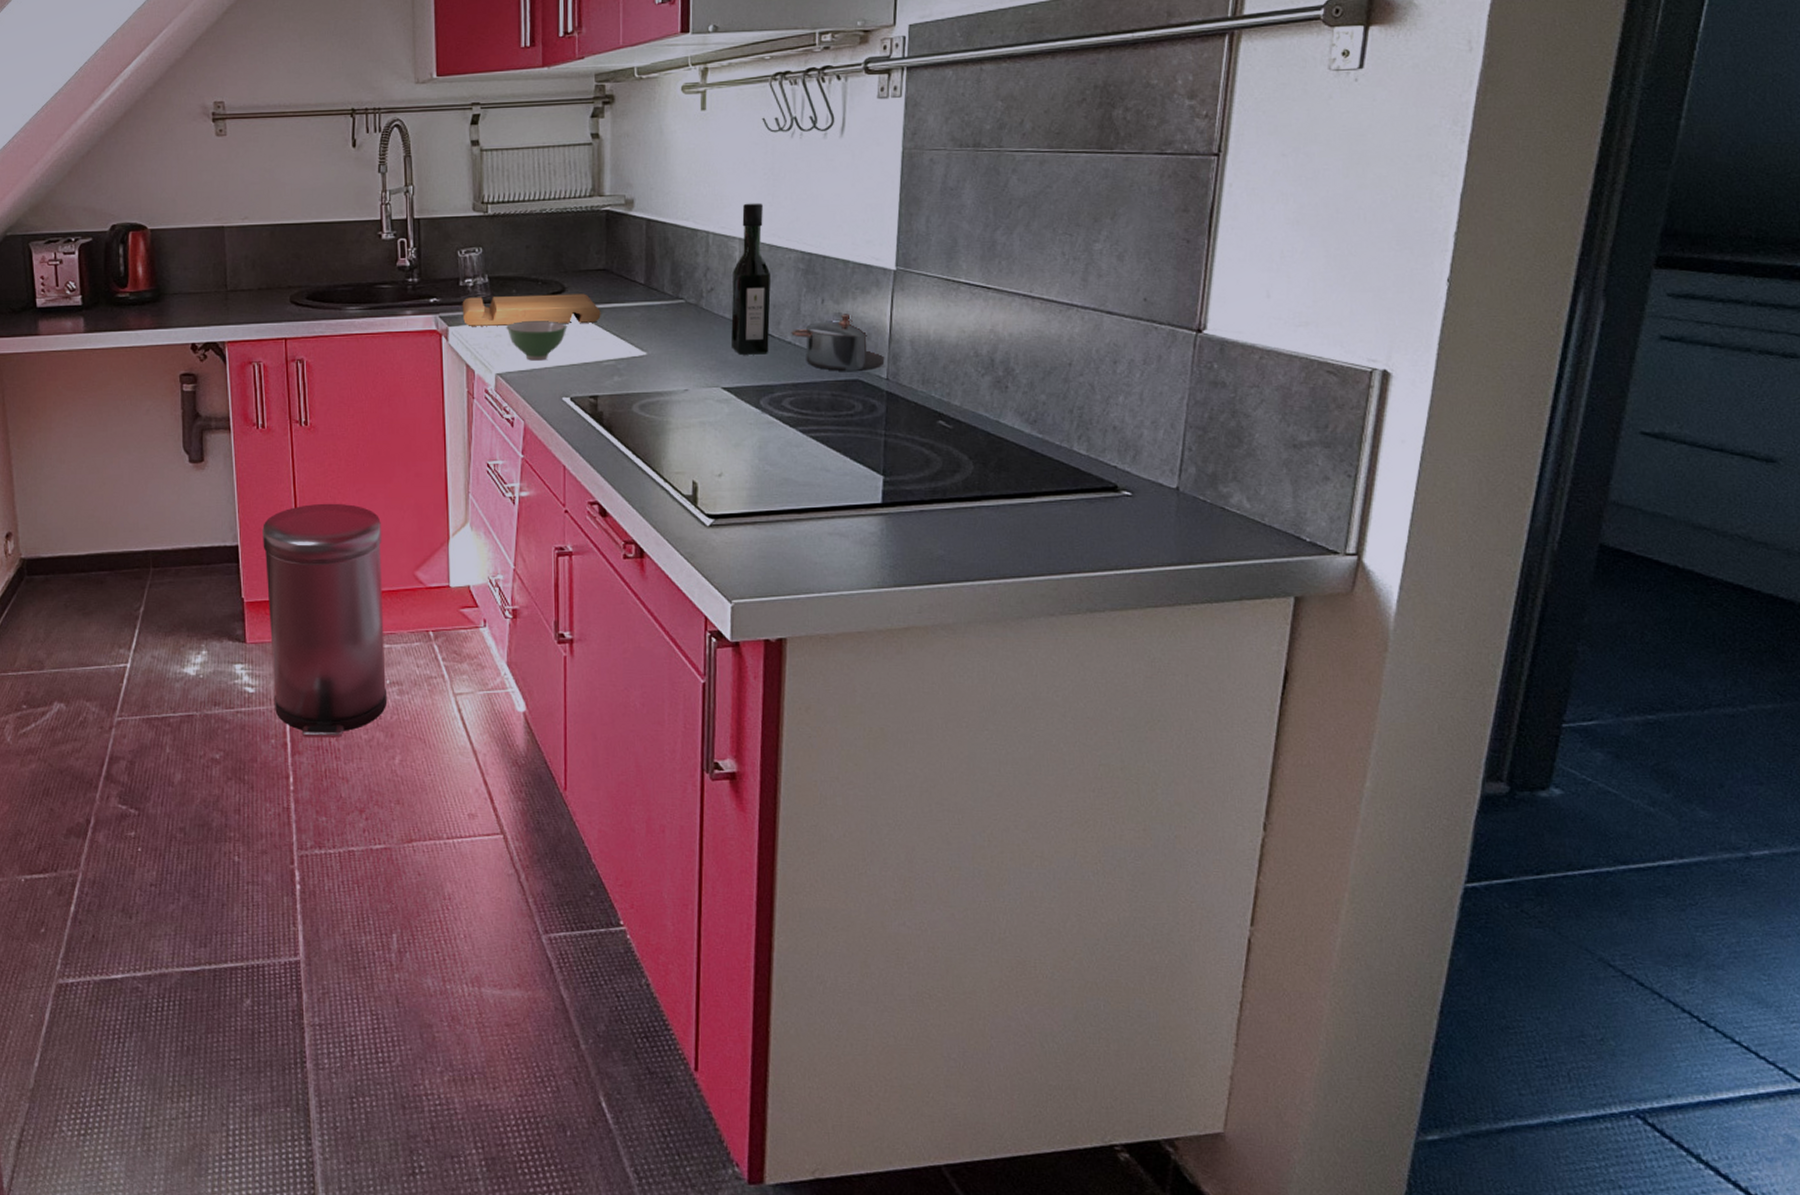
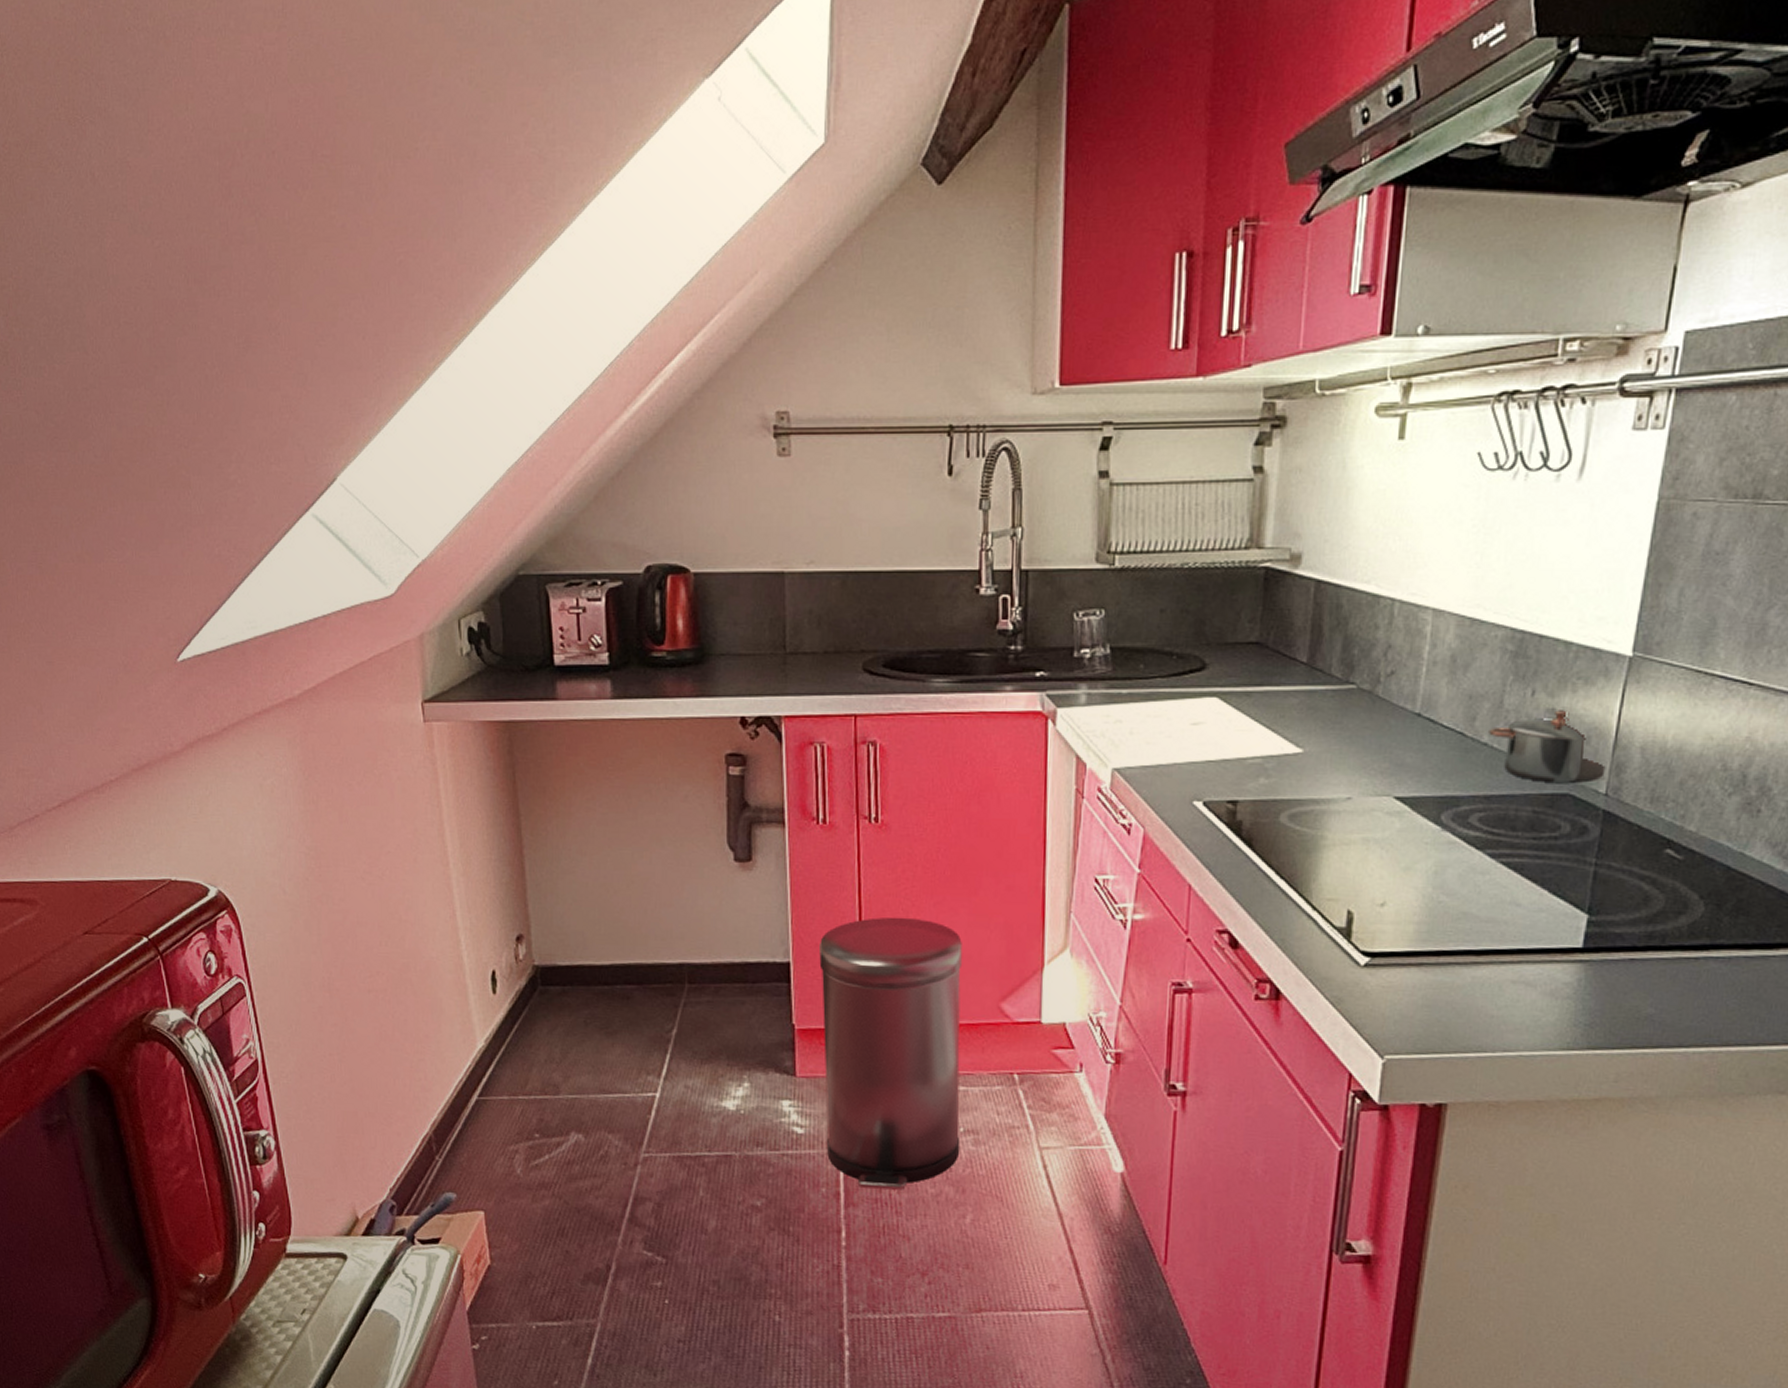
cutting board: present [462,294,601,326] -> none [1075,671,1249,709]
bowl: present [506,321,568,361] -> none [1128,704,1206,755]
bottle: present [731,203,771,355] -> none [1411,563,1469,758]

